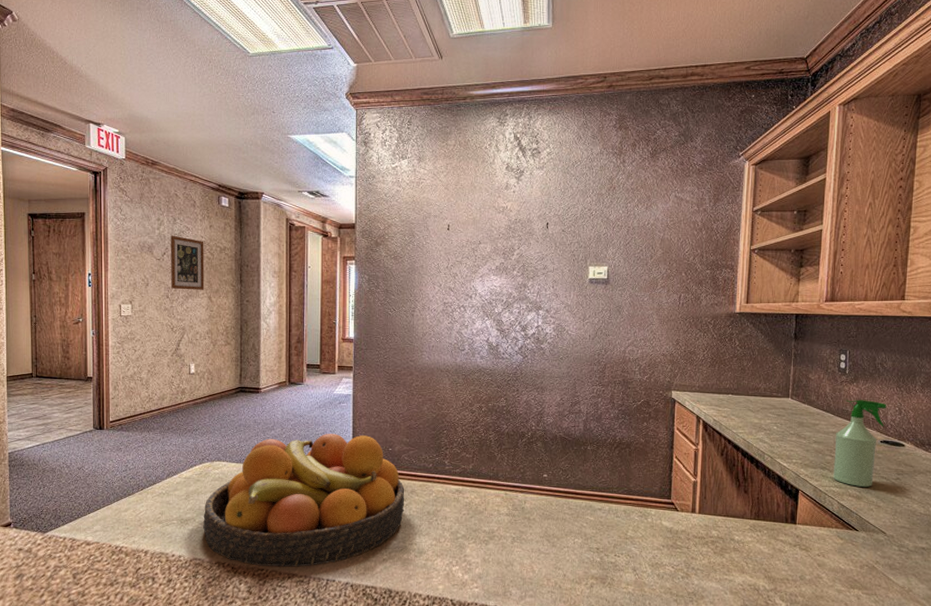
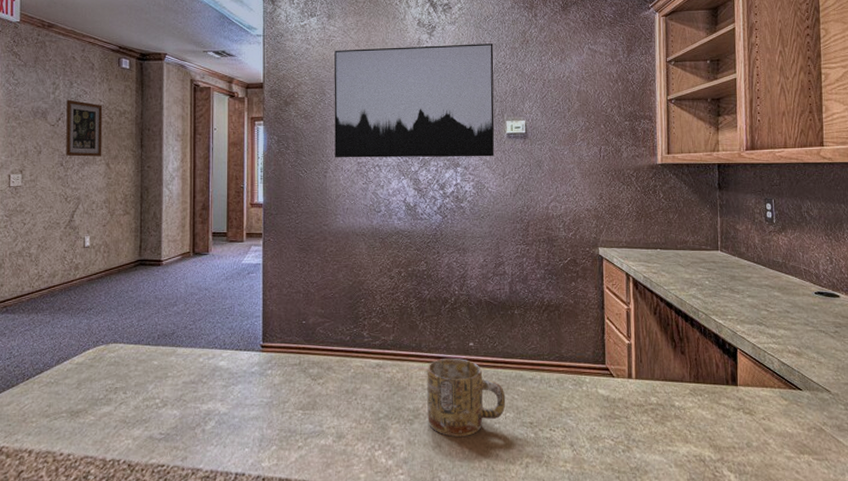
fruit bowl: present [203,434,405,567] -> none [96,307,321,462]
wall art: none [422,189,580,301] -> present [334,43,495,158]
mug: none [502,487,575,558] -> present [427,357,506,437]
spray bottle: present [833,400,887,487] -> none [768,250,818,342]

